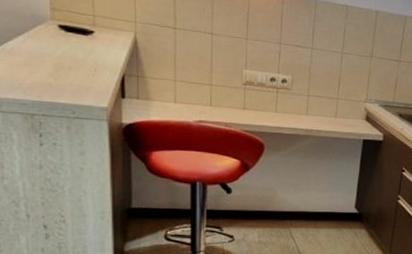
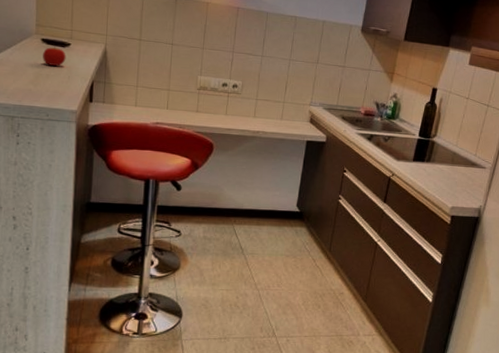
fruit: none [62,34,90,57] -> present [43,46,66,66]

